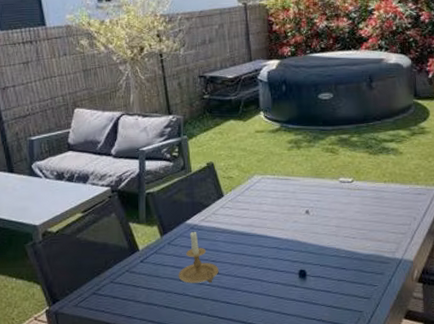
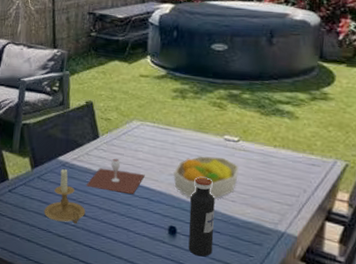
wine glass: none [216,214,271,246] -> present [86,158,145,194]
fruit bowl: none [297,198,357,241] -> present [173,156,240,199]
water bottle: none [315,220,341,294] -> present [188,177,215,257]

